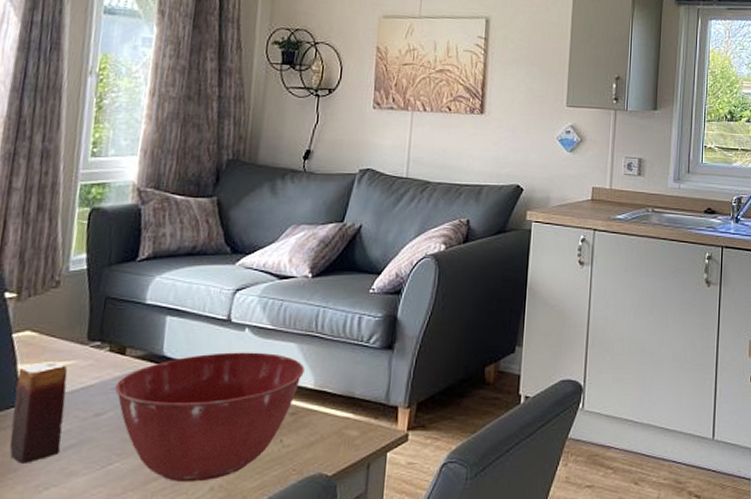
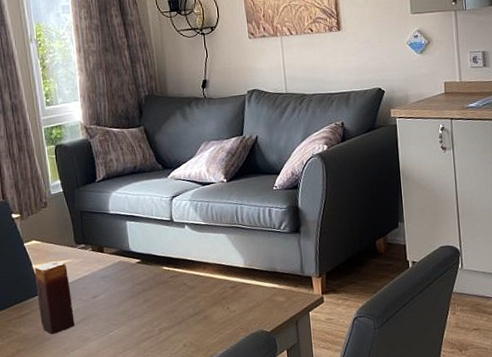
mixing bowl: present [114,352,305,483] -> none [101,243,235,342]

